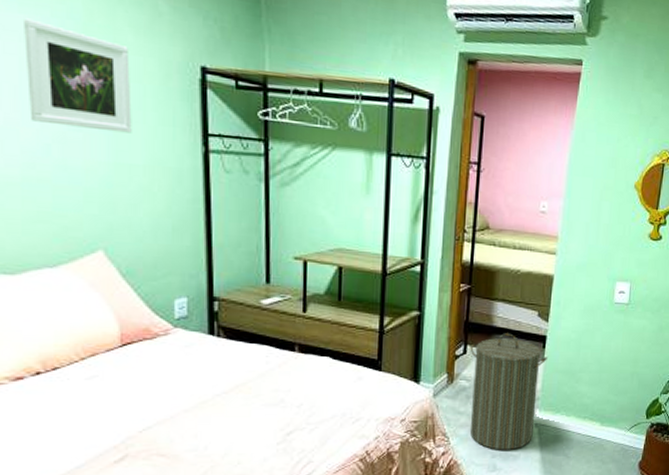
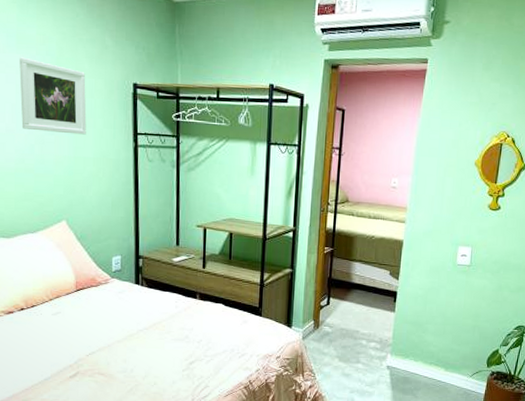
laundry hamper: present [469,333,547,450] -> none [332,288,398,387]

